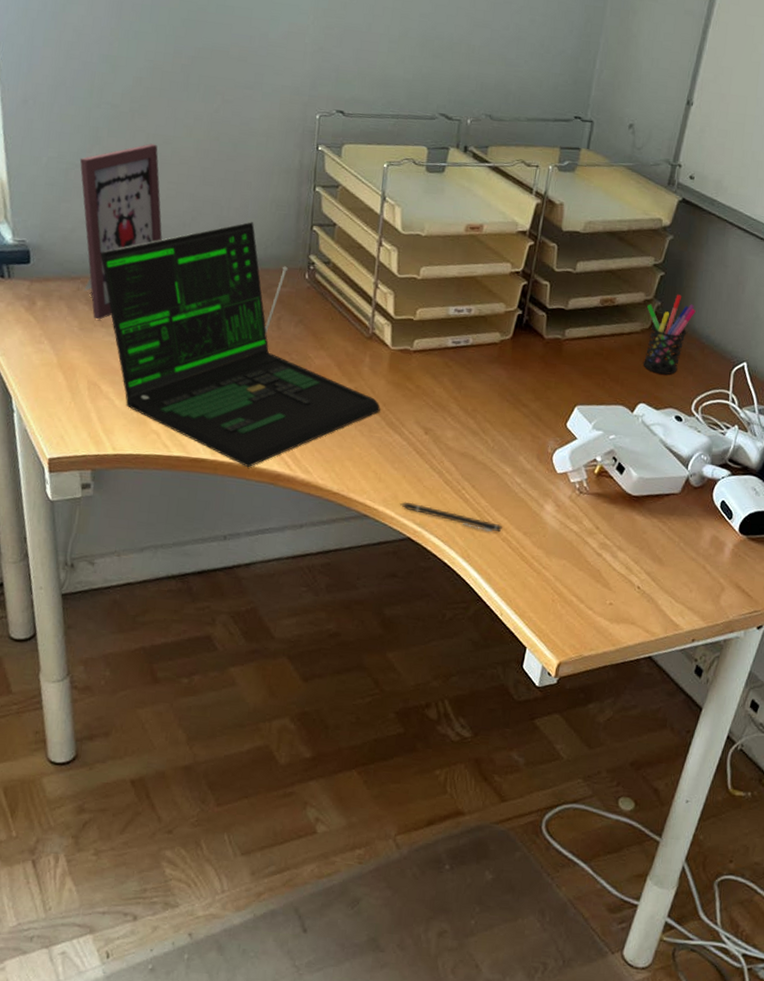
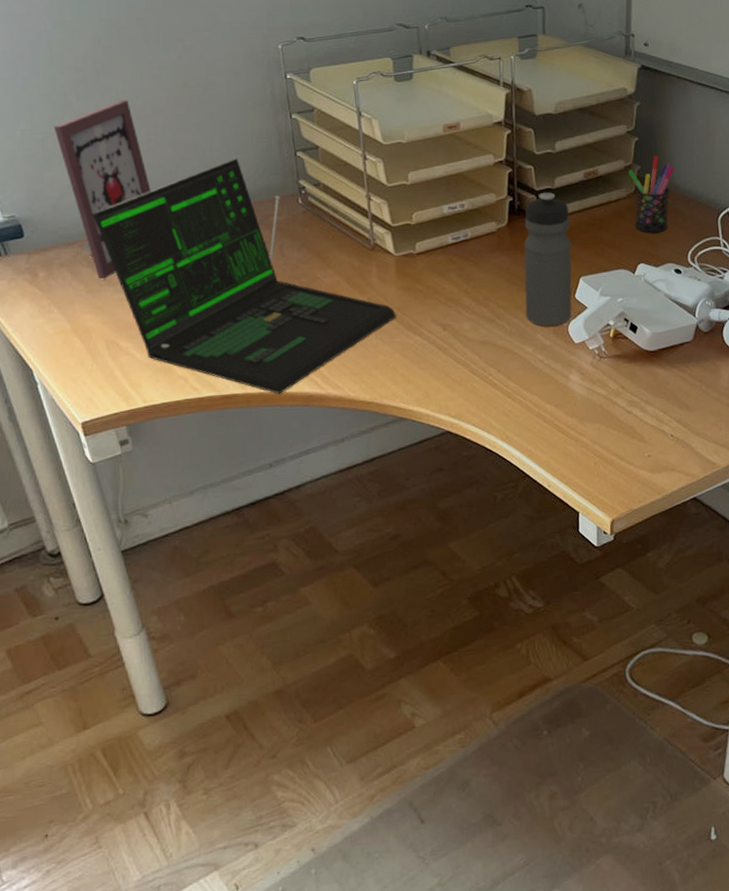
pen: present [399,501,502,533] -> none [432,397,534,412]
water bottle: none [512,312,578,452] -> present [524,192,572,327]

